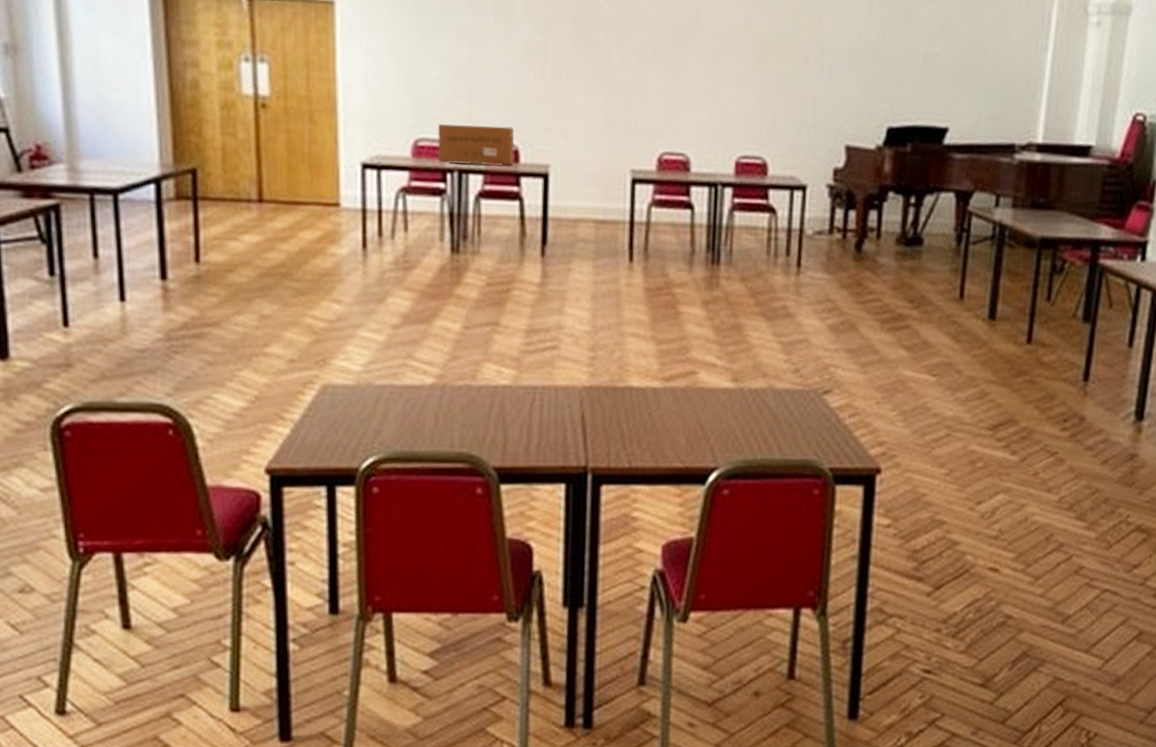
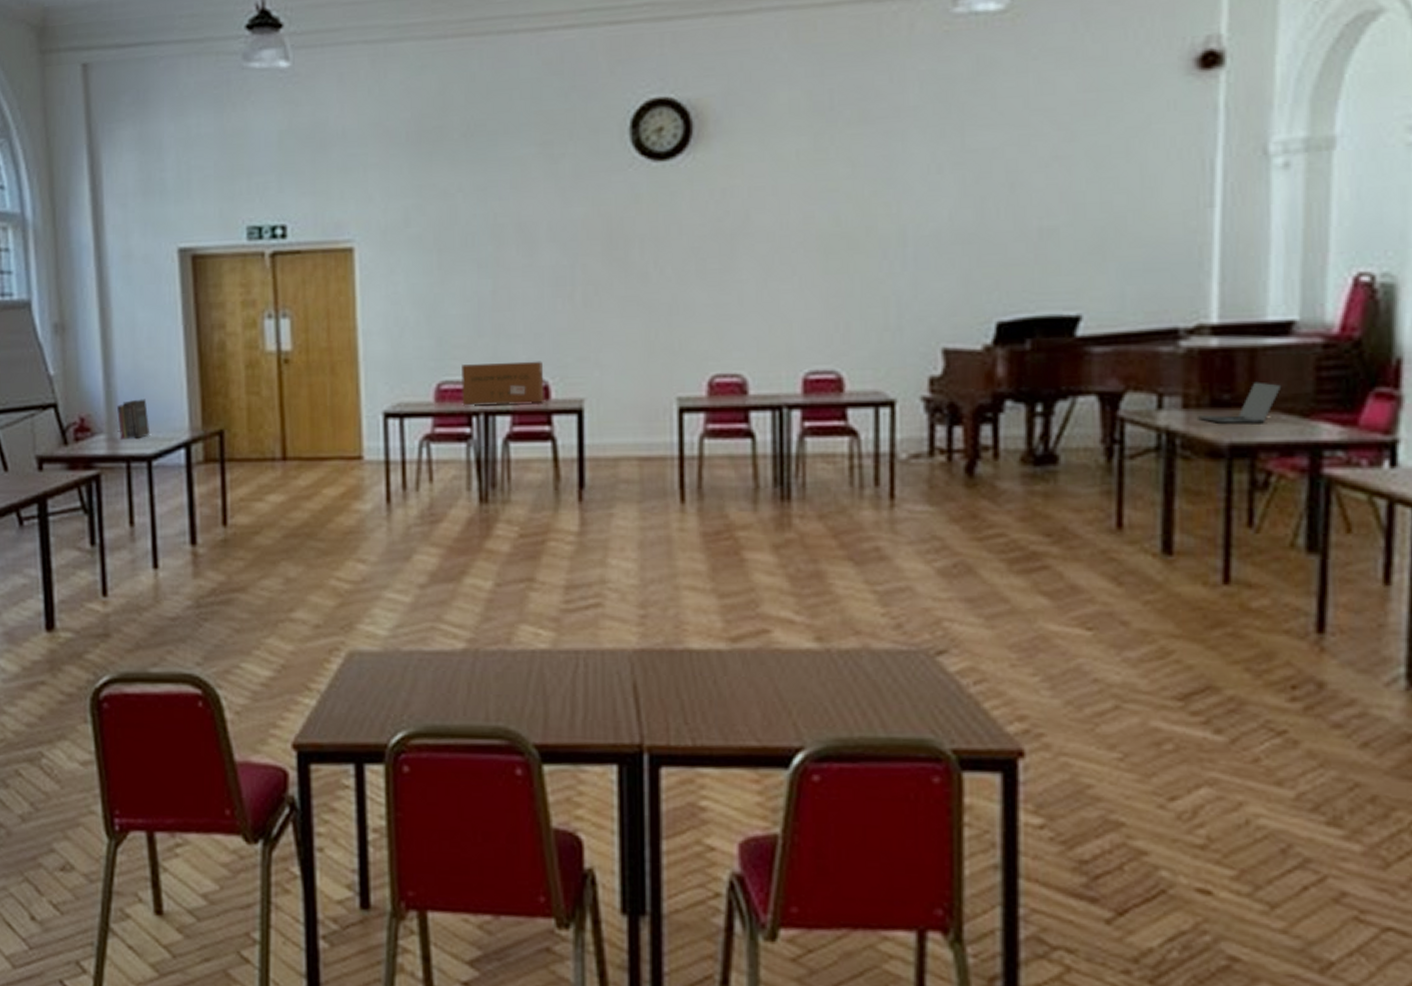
books: none [79,131,116,171] -> present [117,399,150,440]
laptop: none [1022,190,1079,225] -> present [1198,381,1282,426]

